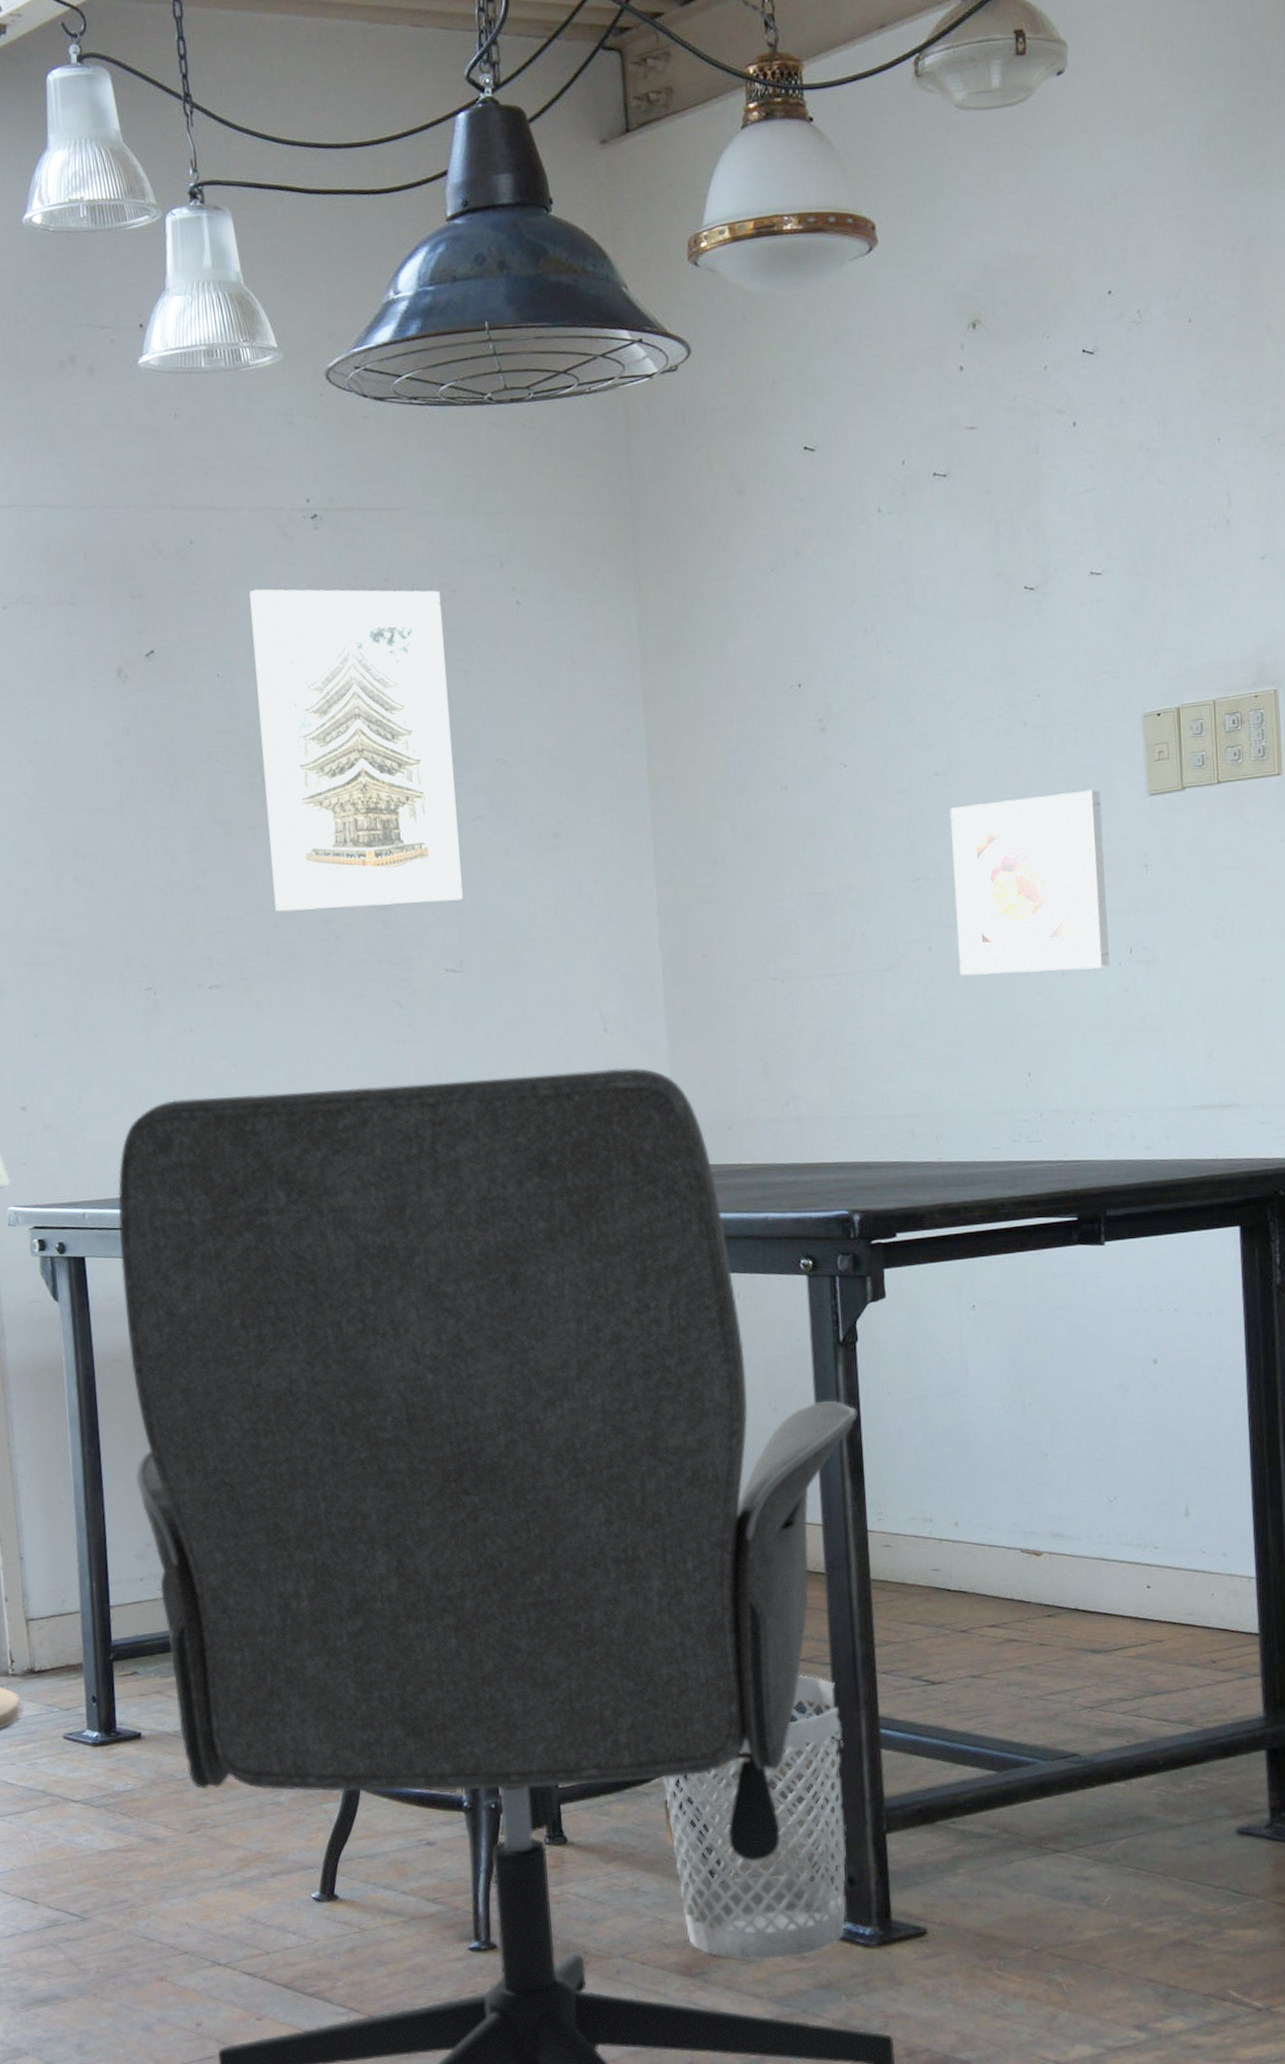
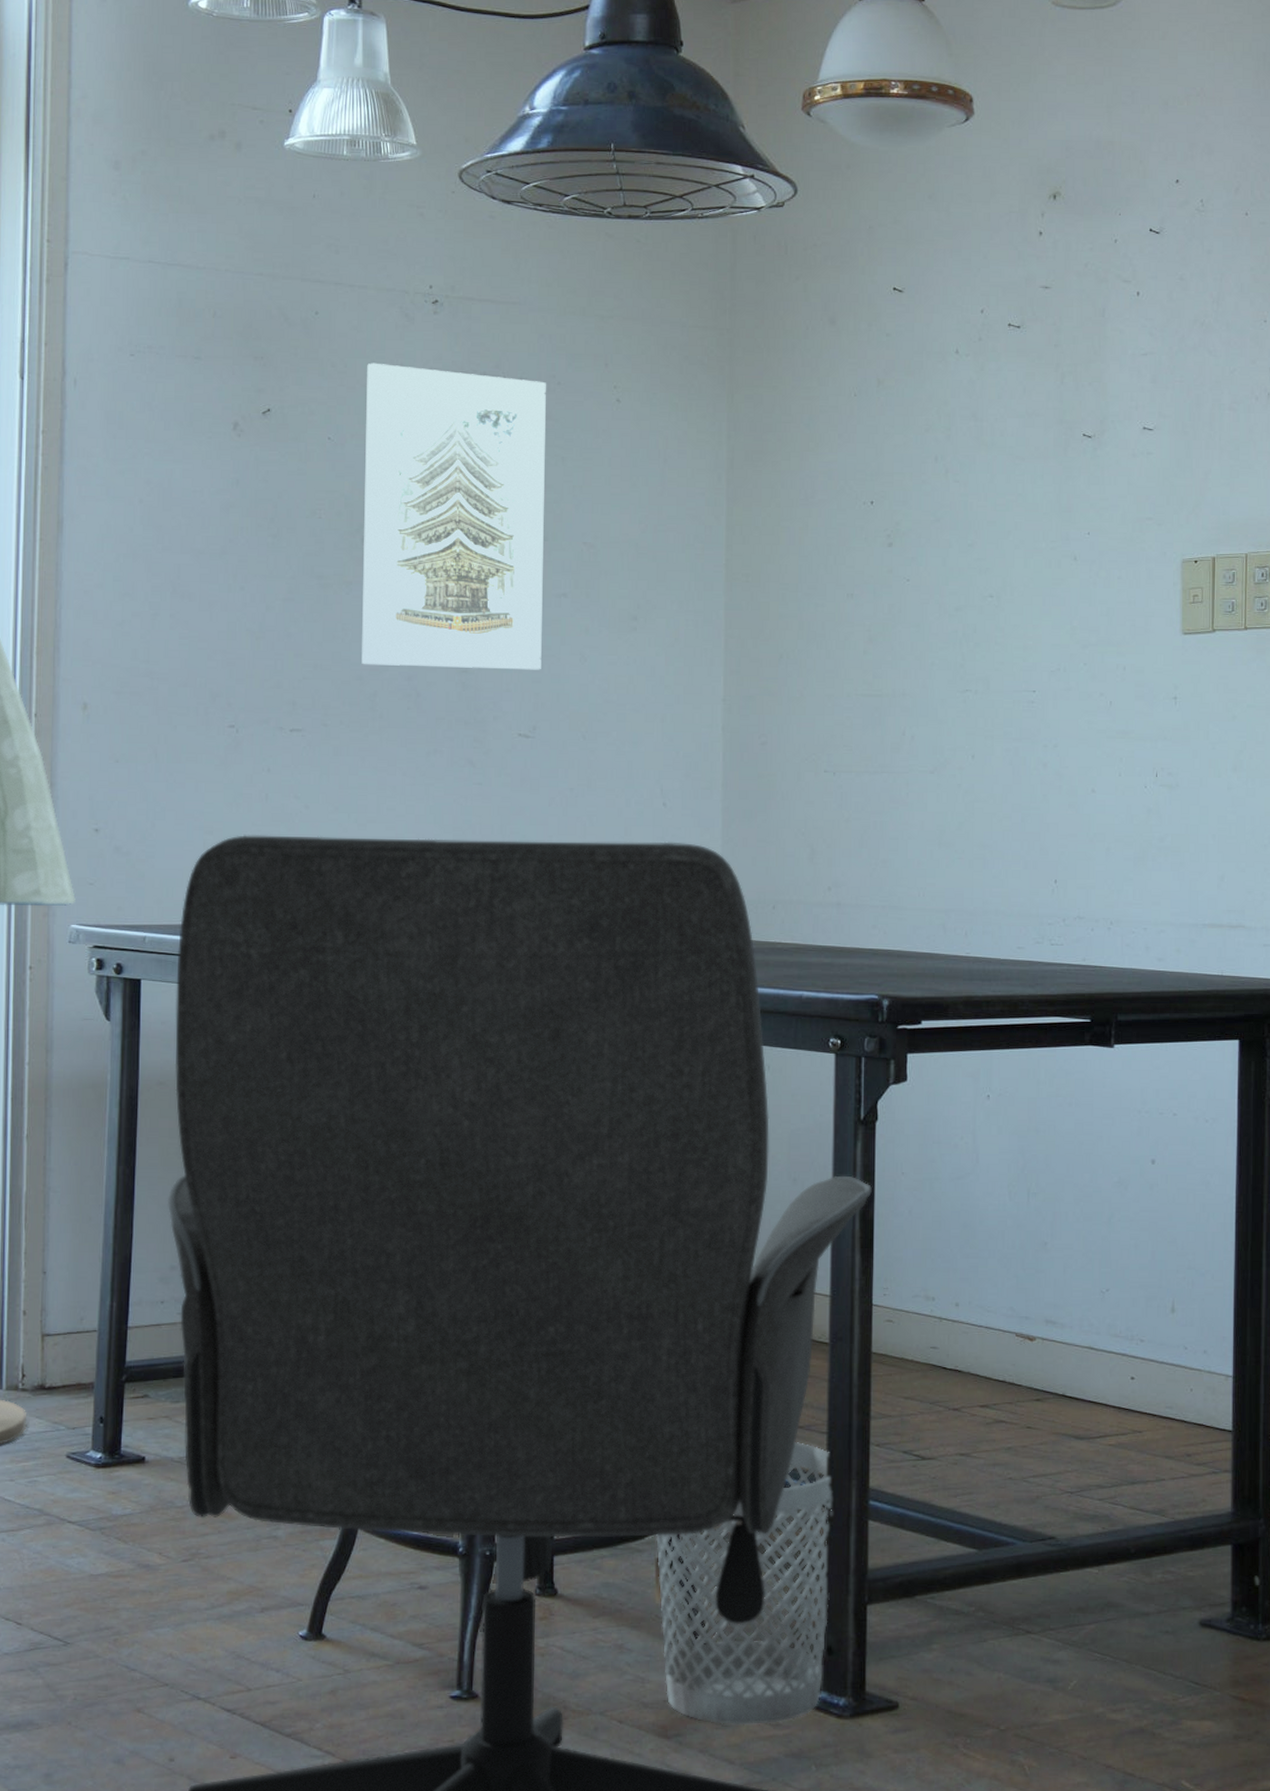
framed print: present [950,789,1110,976] -> none [999,624,1139,788]

